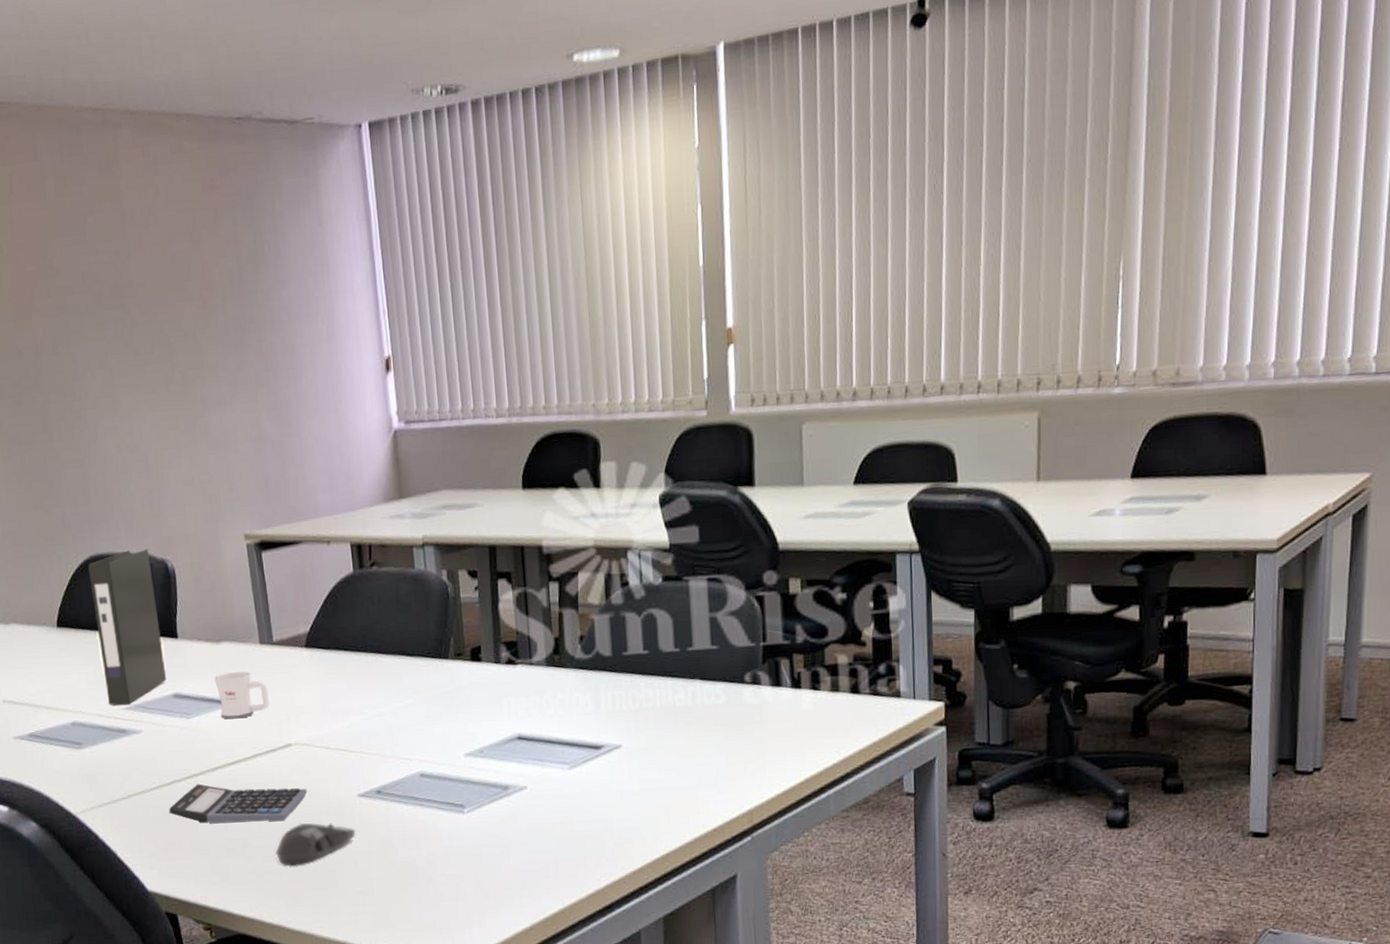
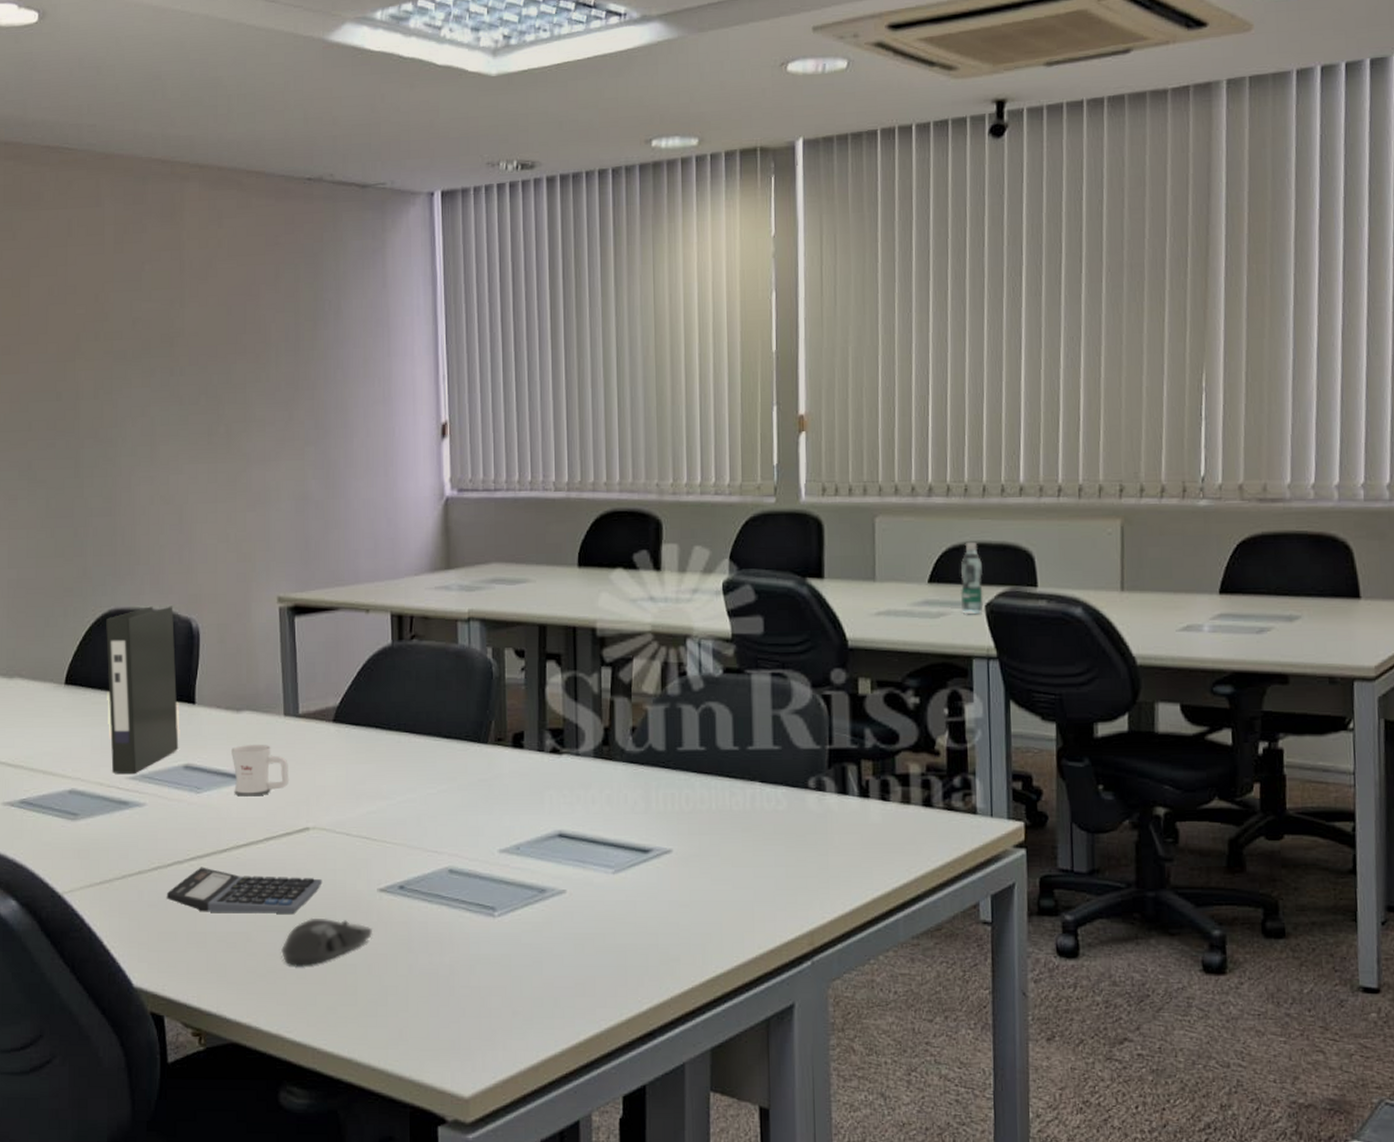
bottle: none [884,442,906,513] -> present [960,541,983,615]

